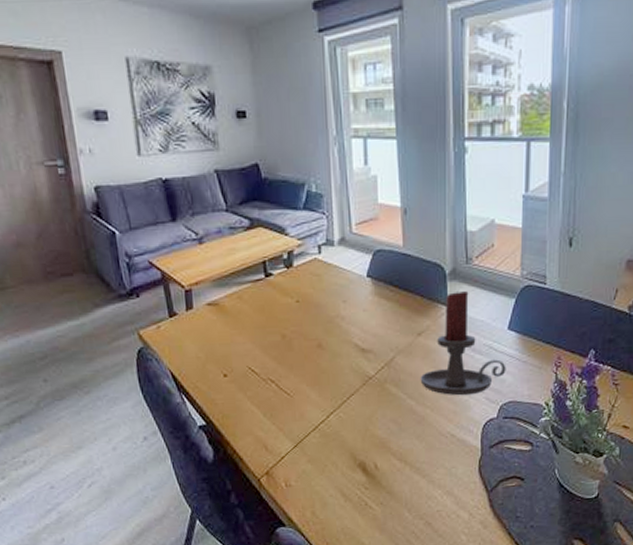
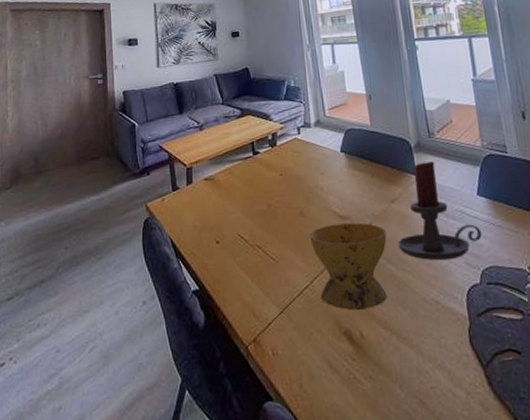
bowl: none [328,356,409,444] -> present [309,222,387,310]

